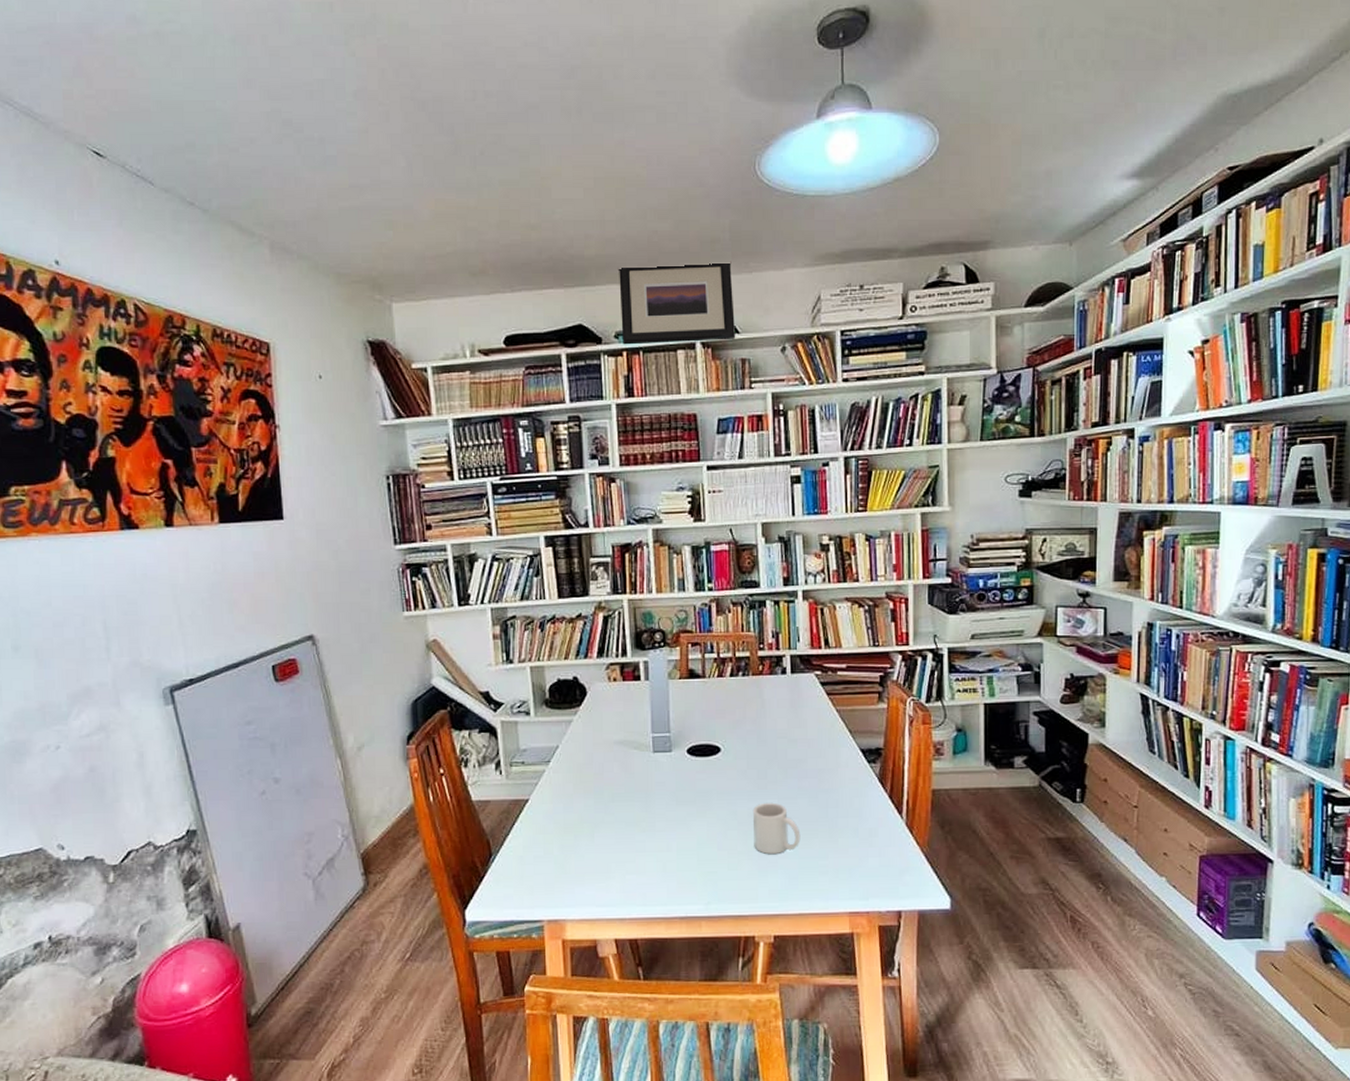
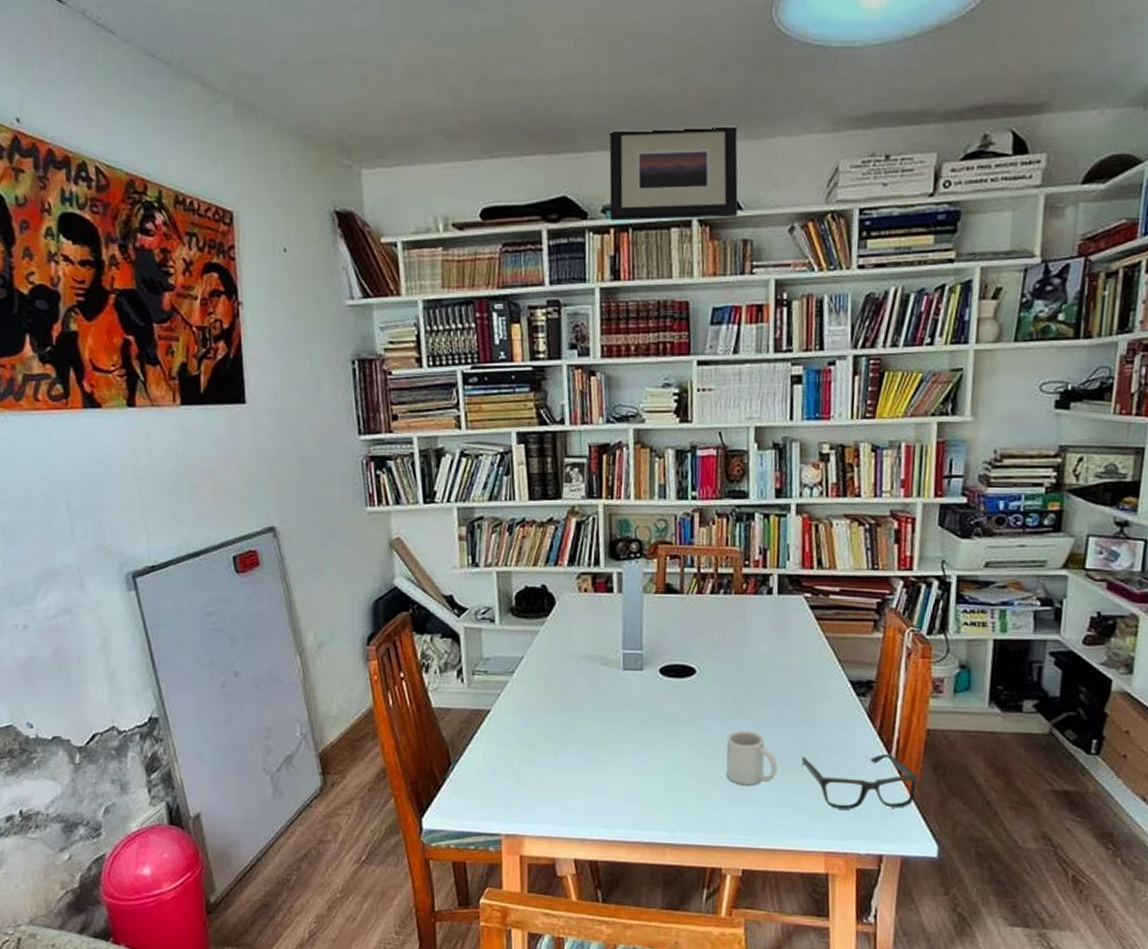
eyeglasses: none [822,815,928,870] -> present [801,753,918,810]

